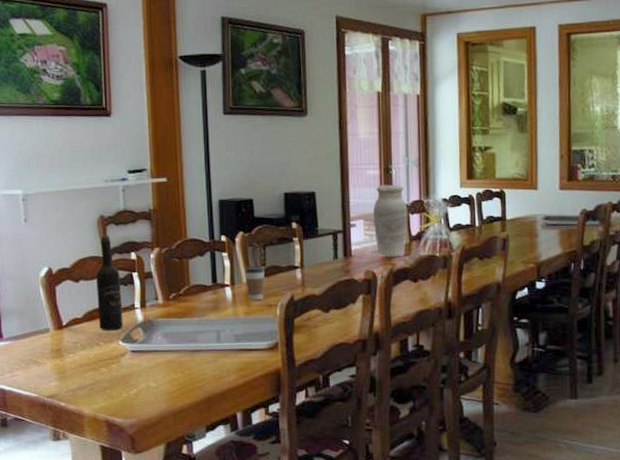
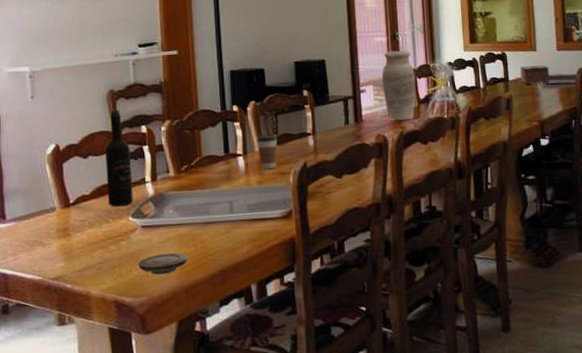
plate: none [128,378,176,399] -> present [138,252,189,275]
tissue box: none [518,205,551,224] -> present [520,65,550,84]

